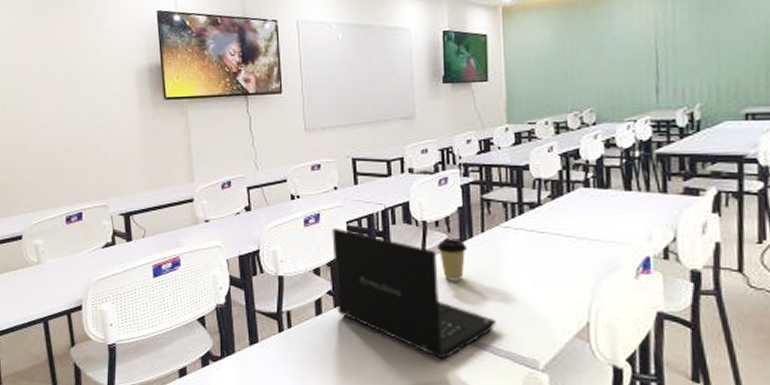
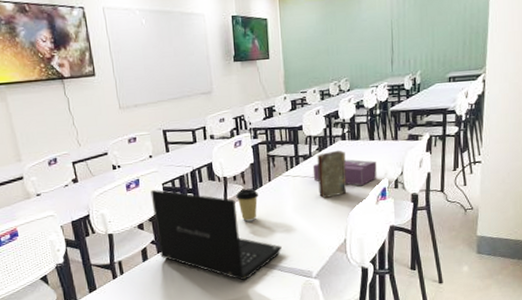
tissue box: none [542,213,636,251] -> present [312,159,377,186]
book: none [548,199,591,262] -> present [317,150,347,198]

